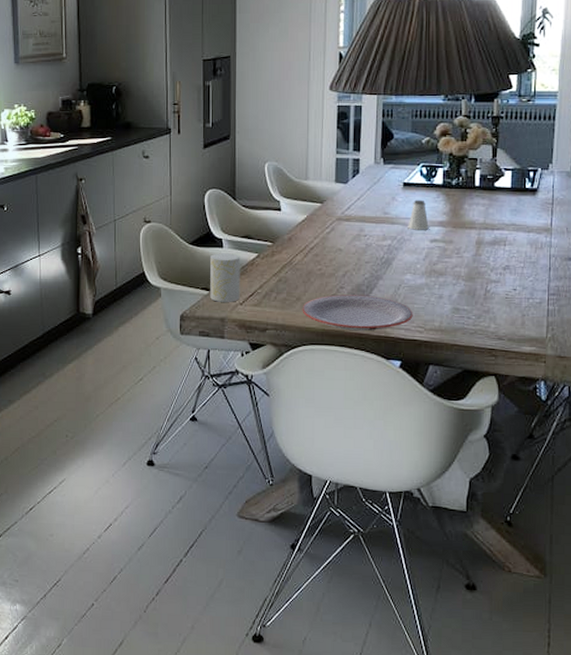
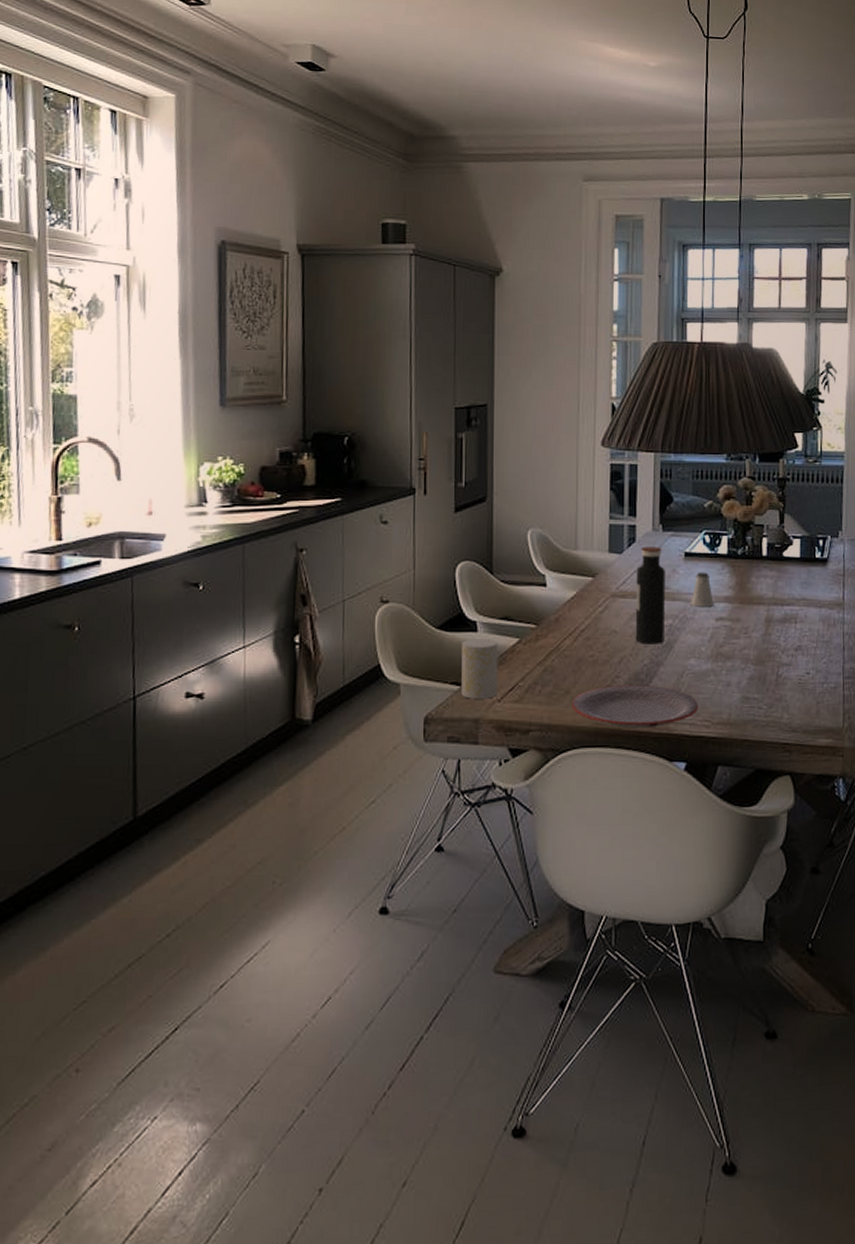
water bottle: none [358,177,386,261] -> present [635,546,666,644]

